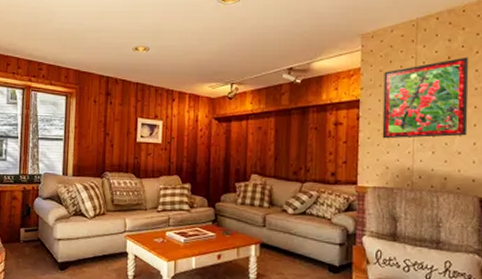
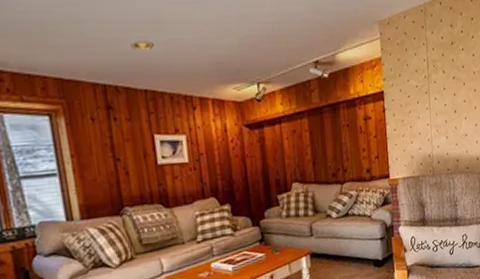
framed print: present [382,57,469,139] -> none [401,42,471,129]

